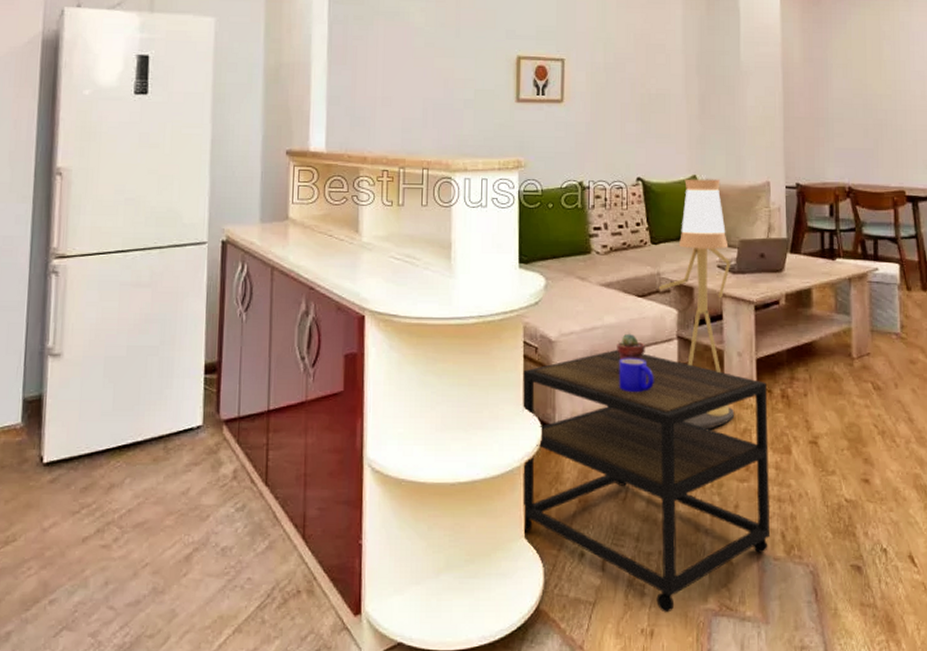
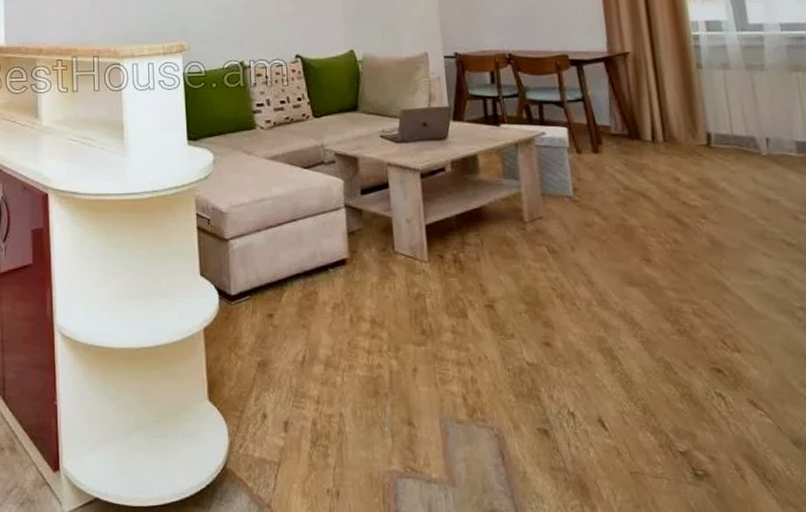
side table: present [522,350,771,613] -> none [197,220,452,474]
potted succulent: present [617,333,645,360] -> none [286,203,314,229]
mug: present [619,357,654,393] -> none [289,226,325,260]
floor lamp: present [659,179,734,429] -> none [324,53,406,295]

